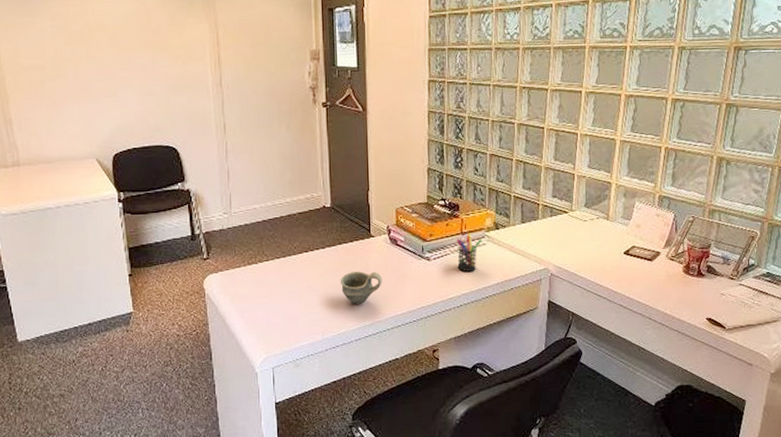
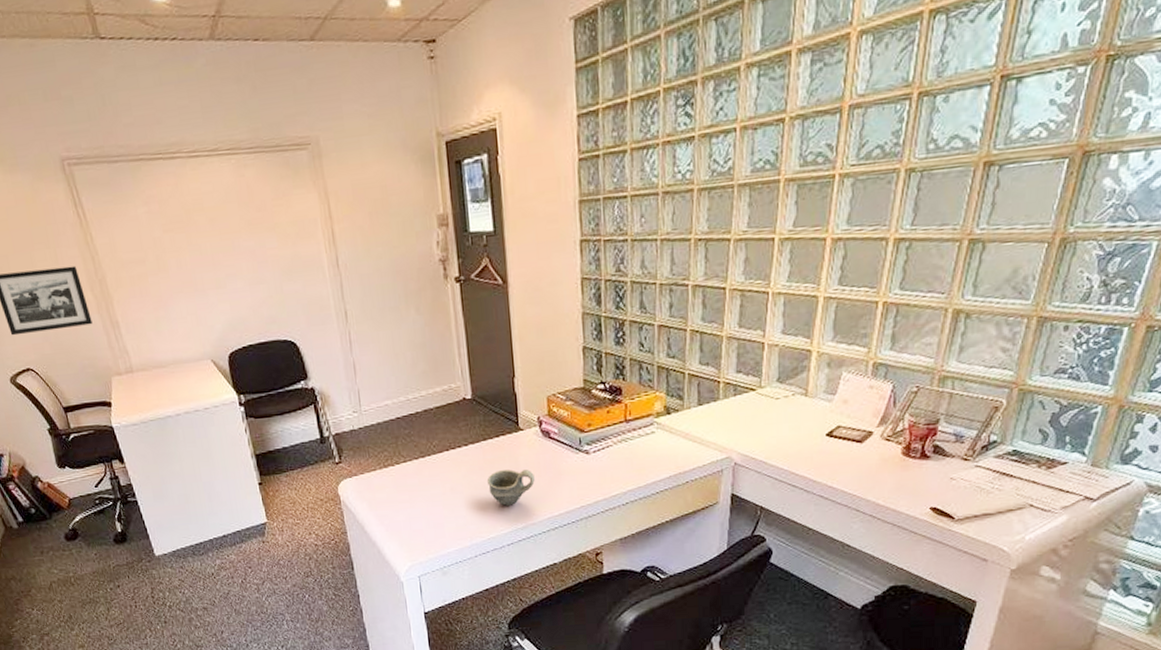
pen holder: present [456,233,482,273] -> none [620,420,651,466]

